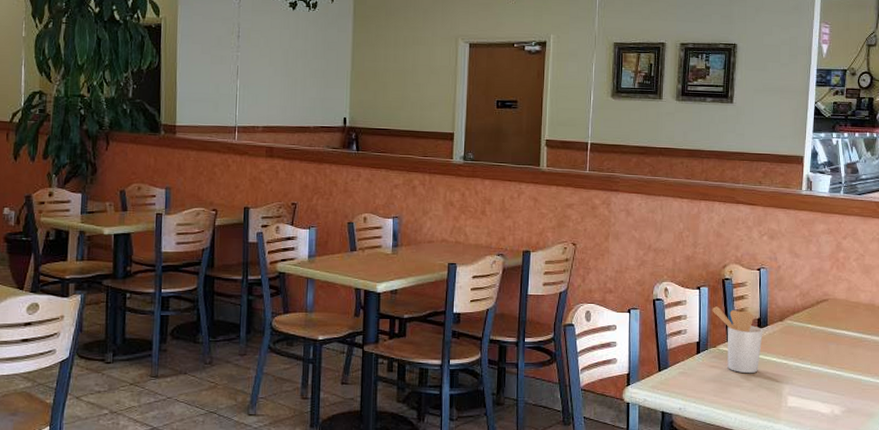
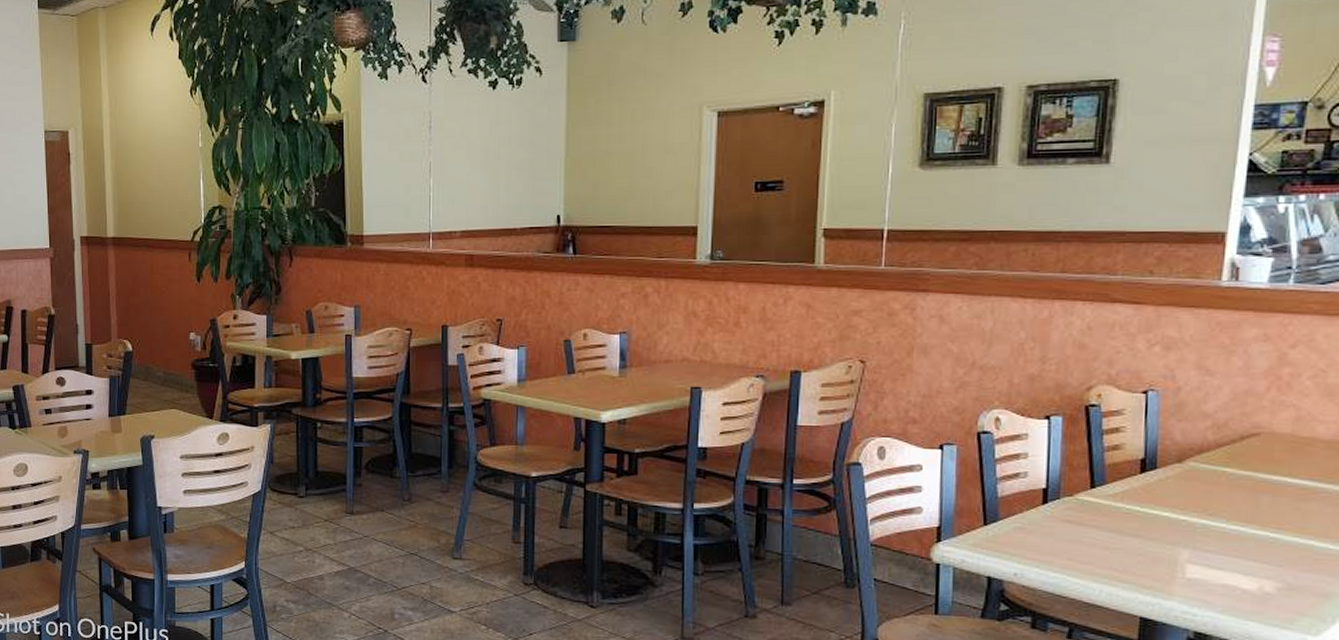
utensil holder: present [712,306,763,374] -> none [1067,442,1149,533]

